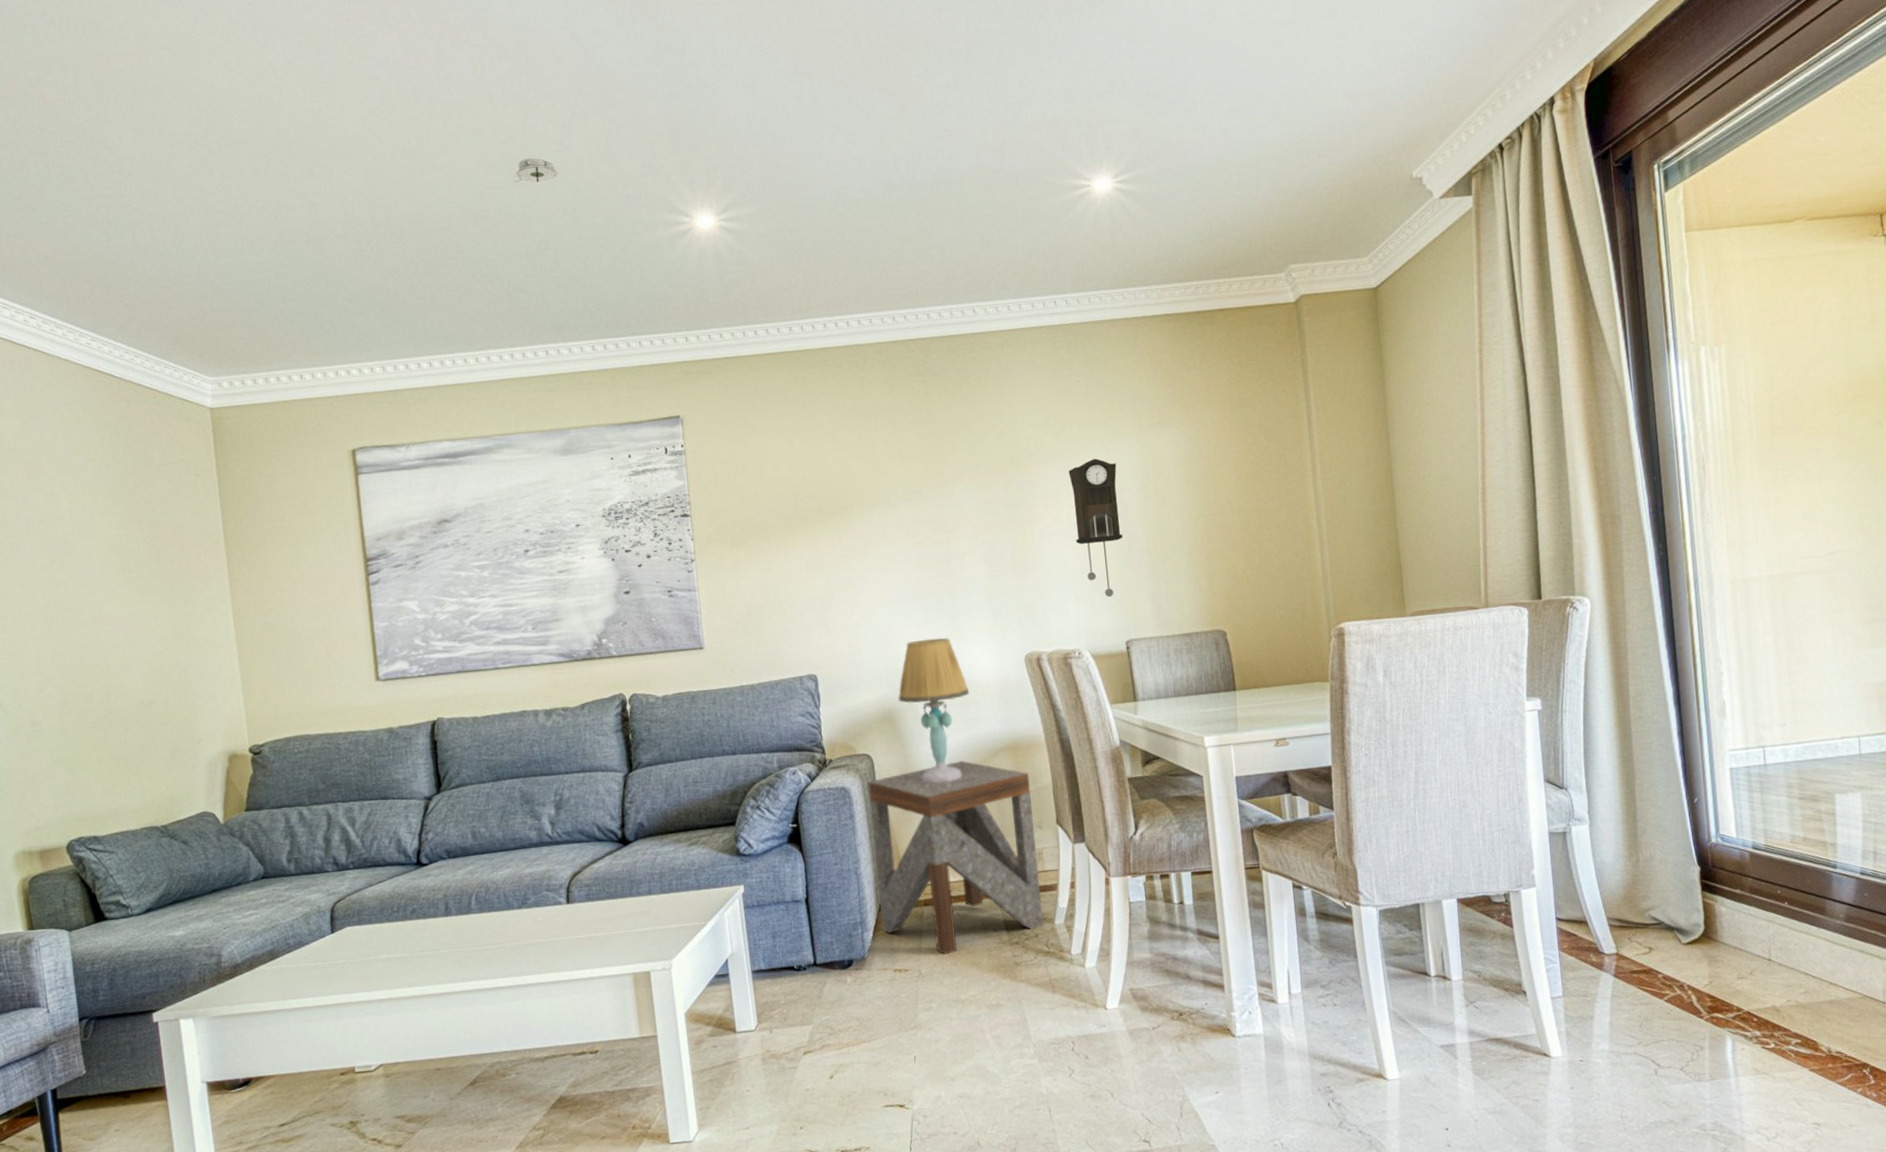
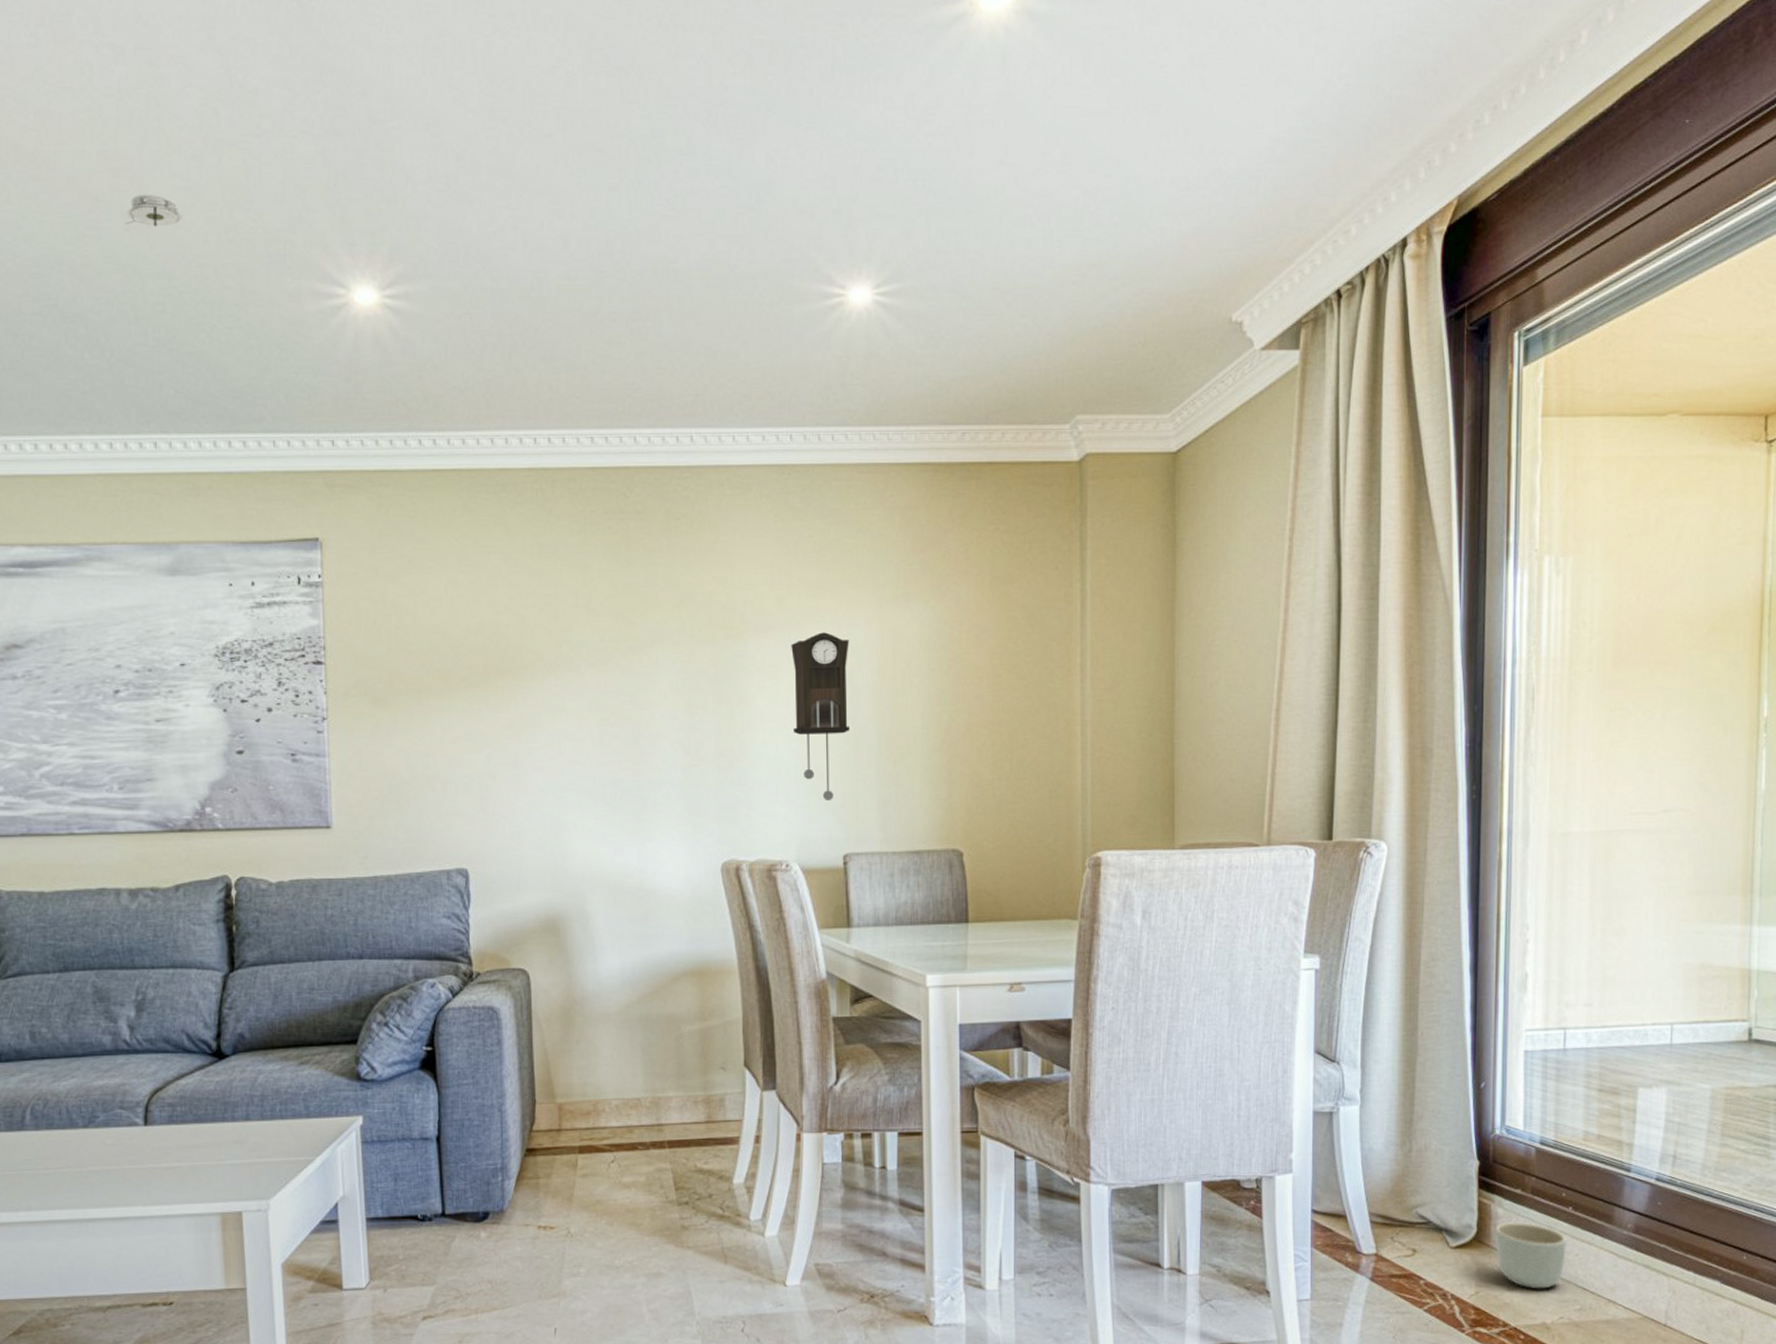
side table: present [867,760,1044,955] -> none [521,984,720,1212]
table lamp: present [898,637,969,783] -> none [565,835,651,1008]
planter: none [1720,918,1787,977] -> present [1495,1222,1567,1289]

